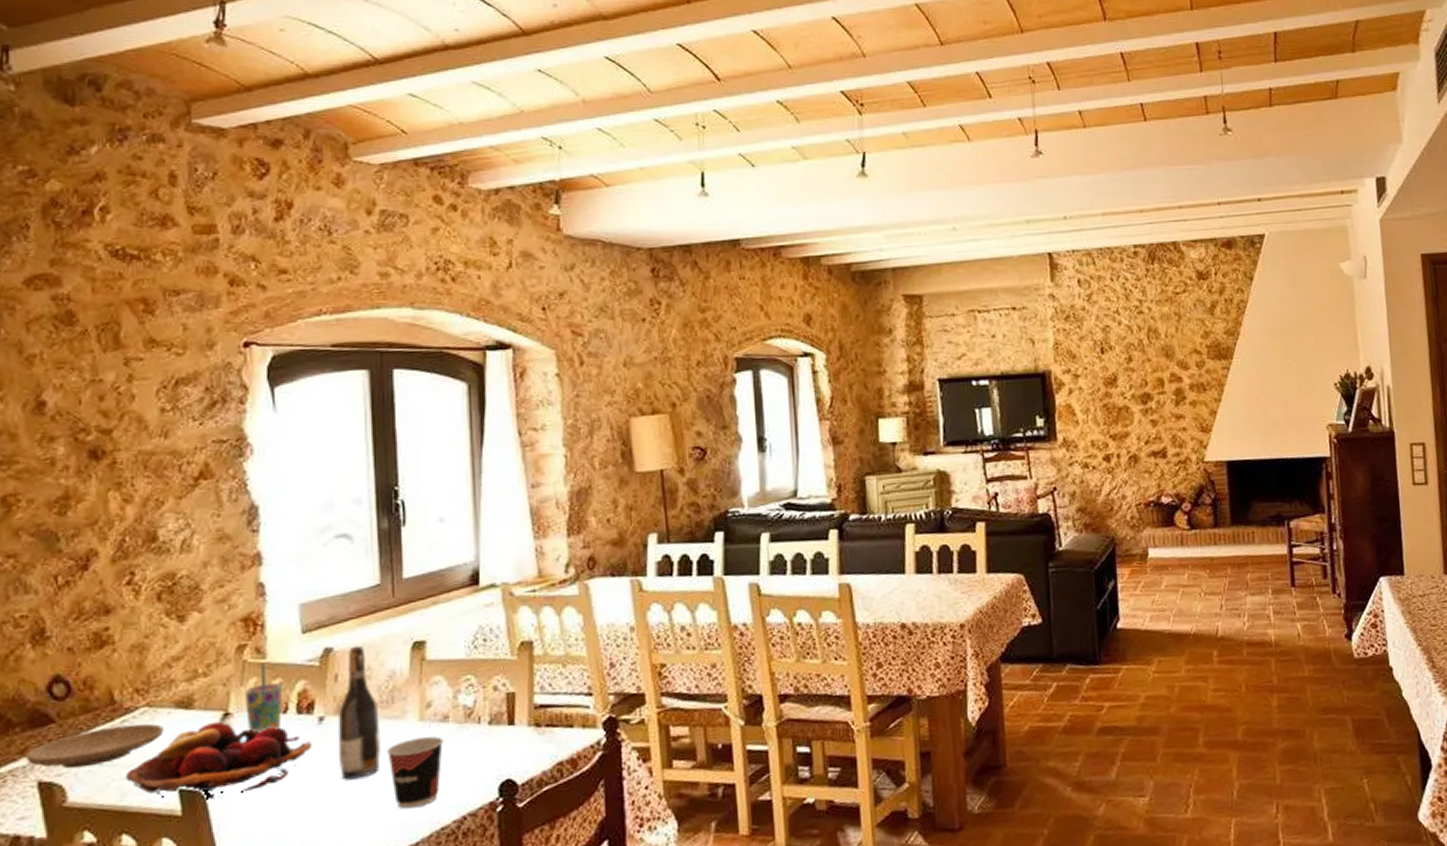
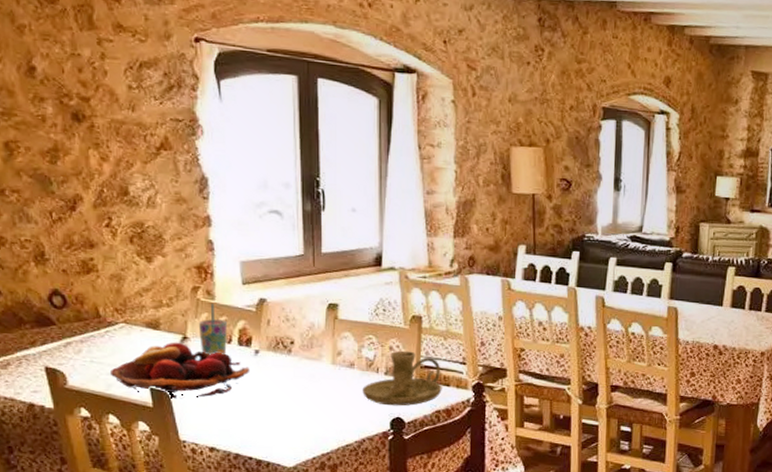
plate: present [24,723,164,769] -> none [34,334,138,362]
wine bottle: present [338,645,381,780] -> none [269,300,302,400]
cup: present [387,736,443,809] -> none [307,377,349,428]
candle holder: none [460,688,564,766] -> present [362,350,442,406]

